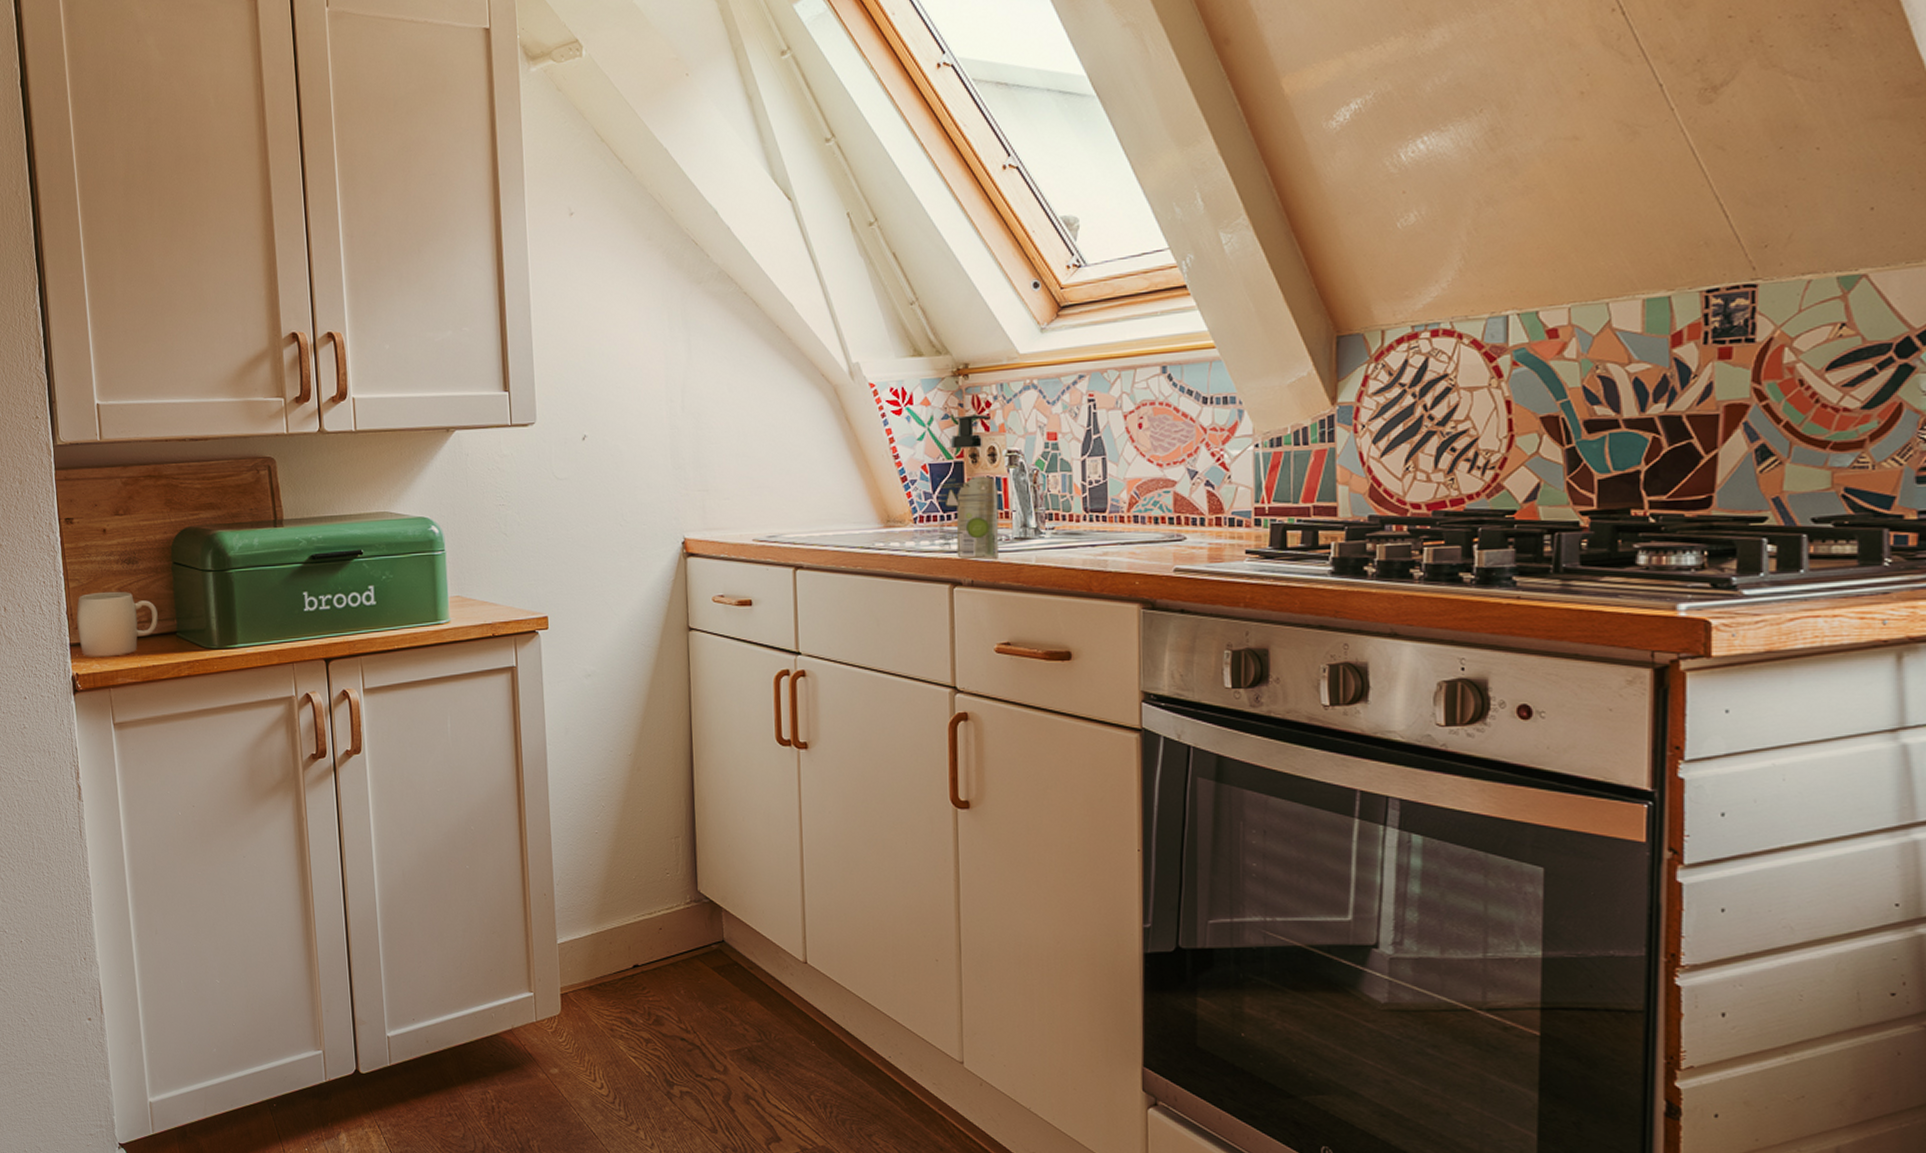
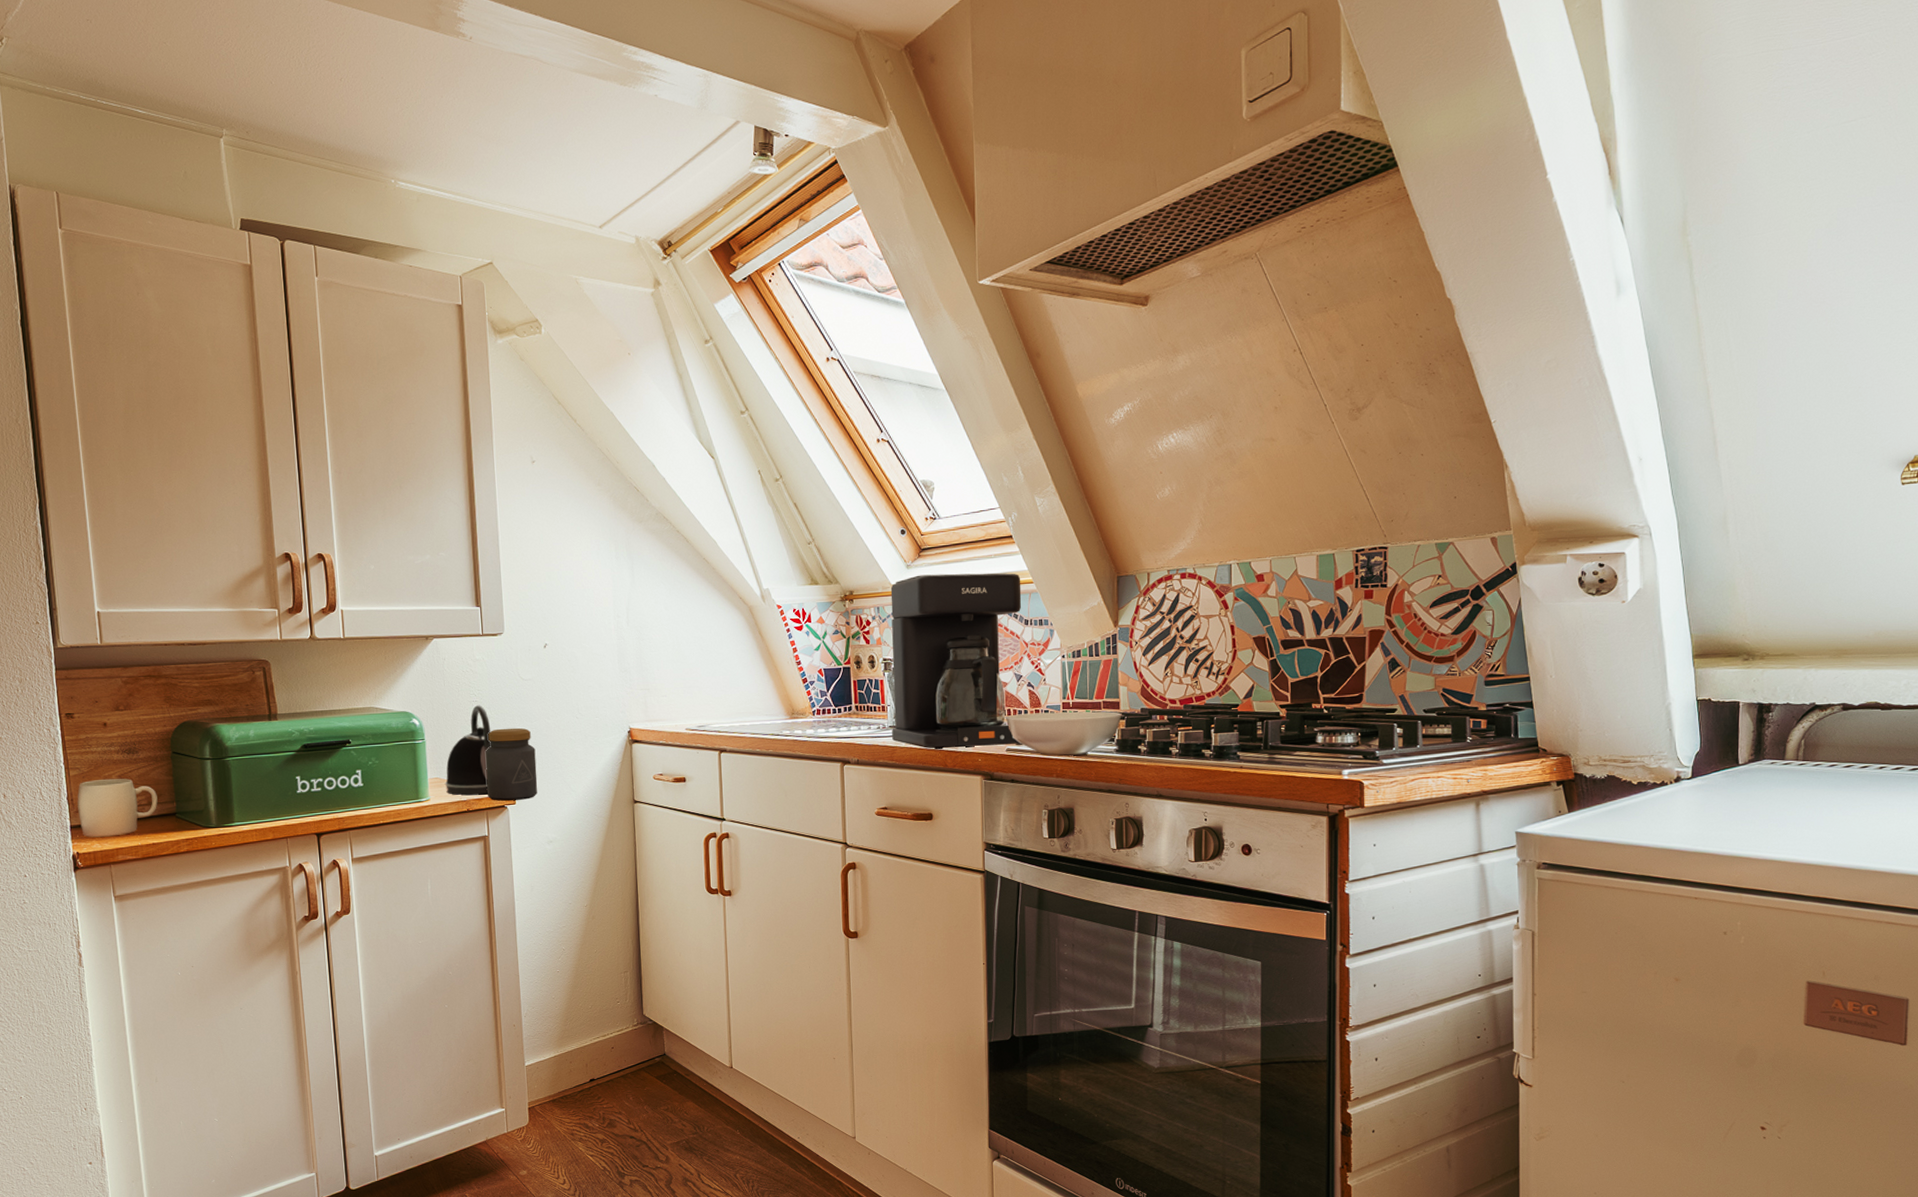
kettle: none [467,509,522,617] -> present [444,705,492,795]
jar: none [513,537,574,626] -> present [485,728,538,802]
soap dispenser: present [936,414,999,561] -> none [830,630,878,744]
coffee maker: none [1018,335,1199,569] -> present [890,573,1023,750]
bowl: none [1173,519,1341,580] -> present [1005,711,1122,757]

